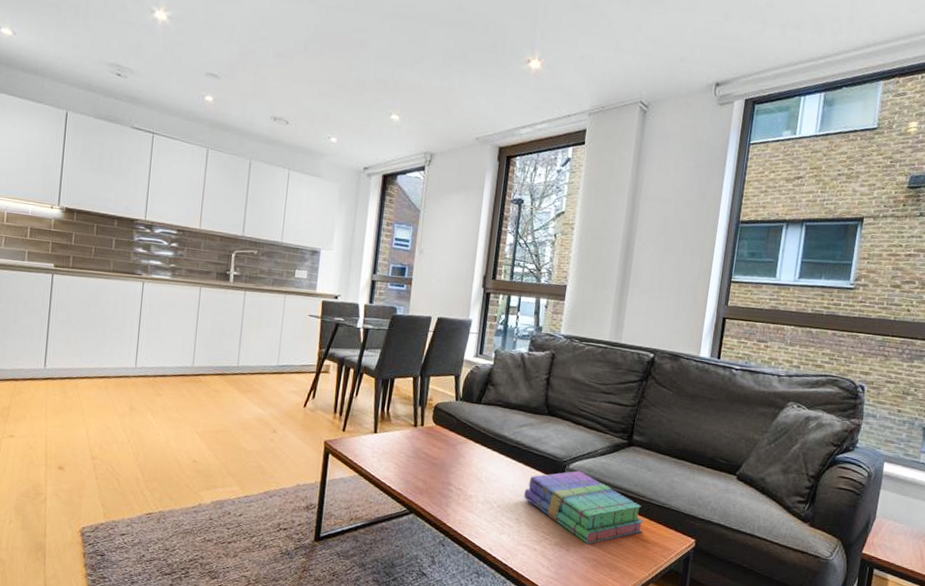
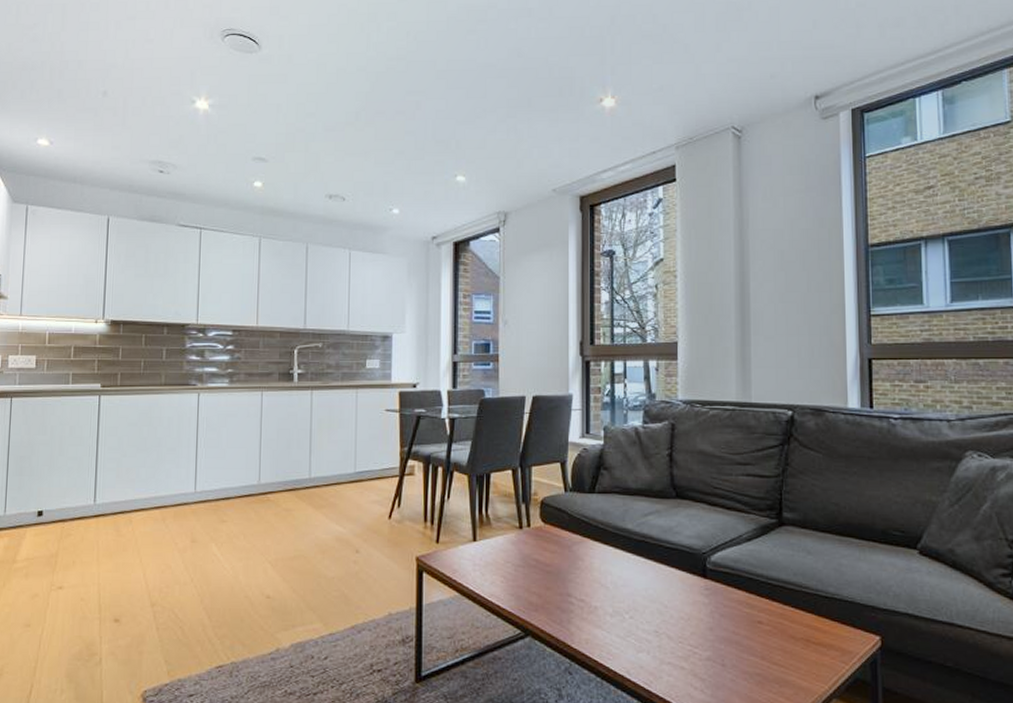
books: present [524,470,645,545] -> none [660,563,813,656]

